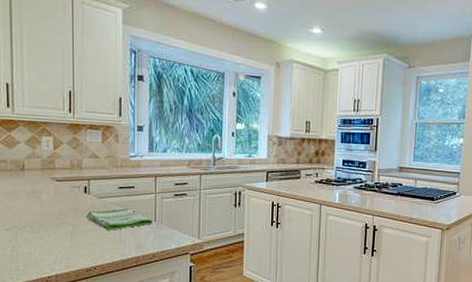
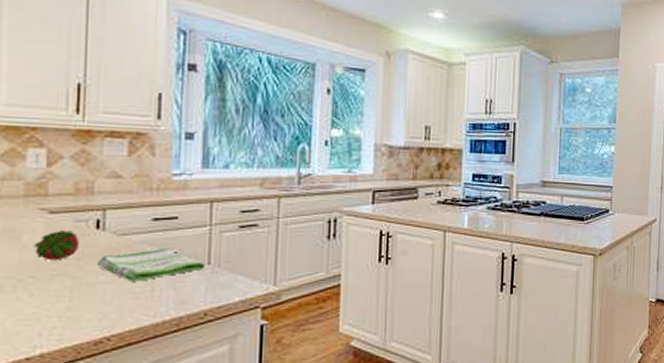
fruit: none [48,193,76,214] -> present [33,231,80,261]

